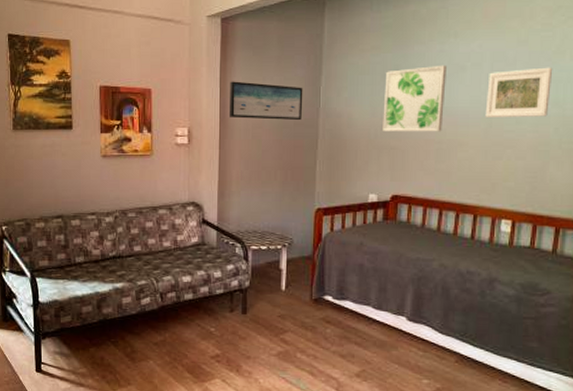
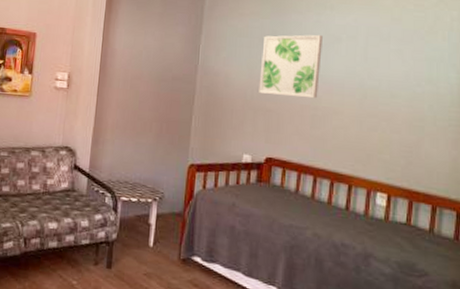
wall art: present [230,81,303,121] -> none [110,32,183,76]
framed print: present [485,67,553,118] -> none [360,45,426,93]

